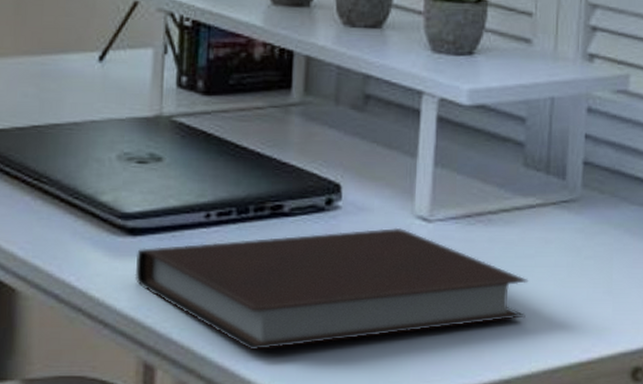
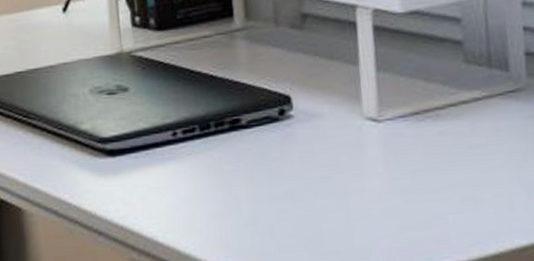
notebook: present [135,227,529,351] -> none [118,129,486,248]

